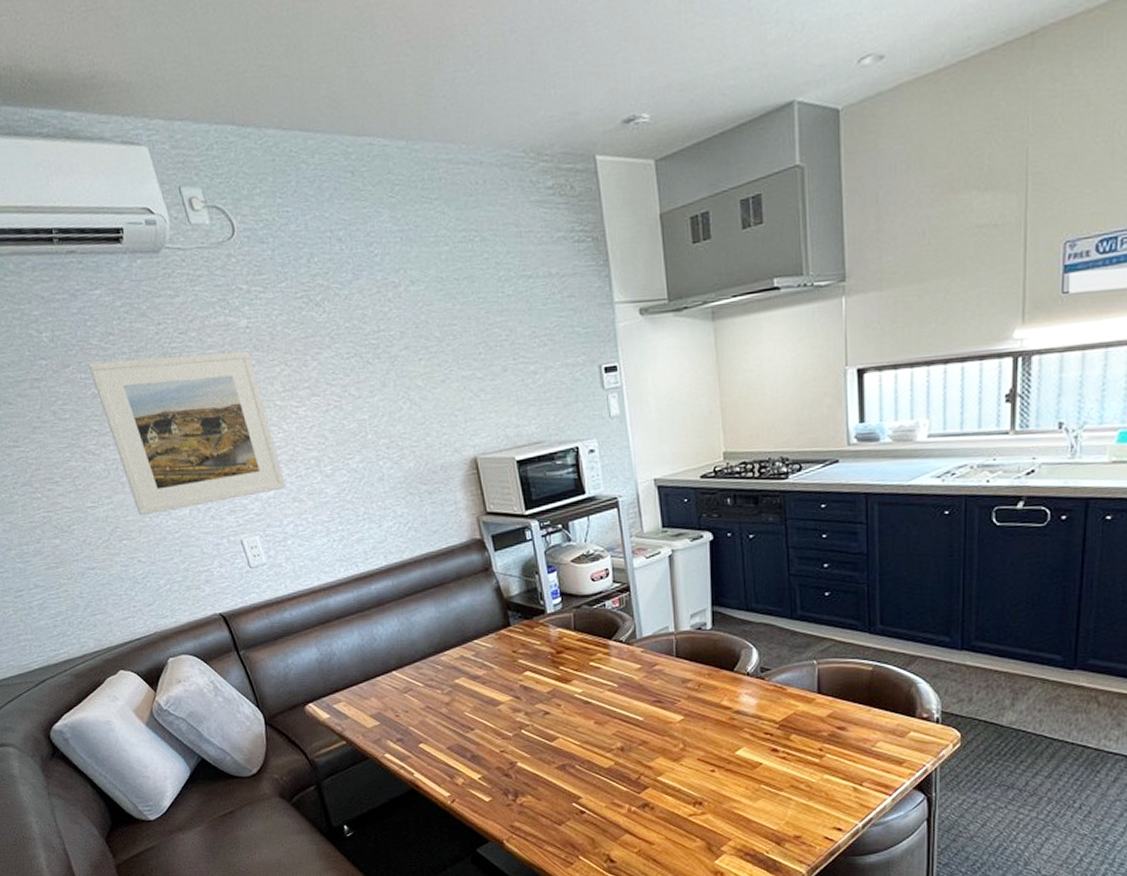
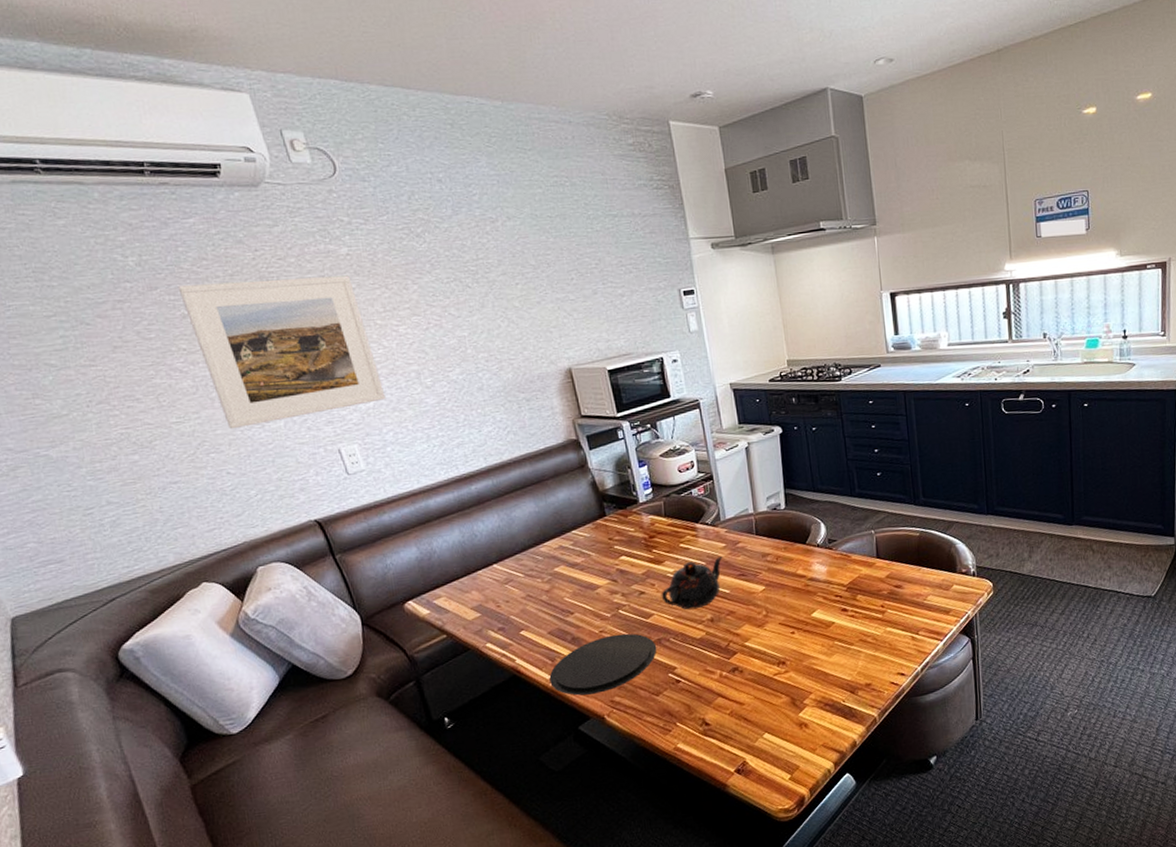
plate: none [447,755,561,817] -> present [549,633,657,696]
teapot: none [567,679,638,736] -> present [661,556,723,610]

